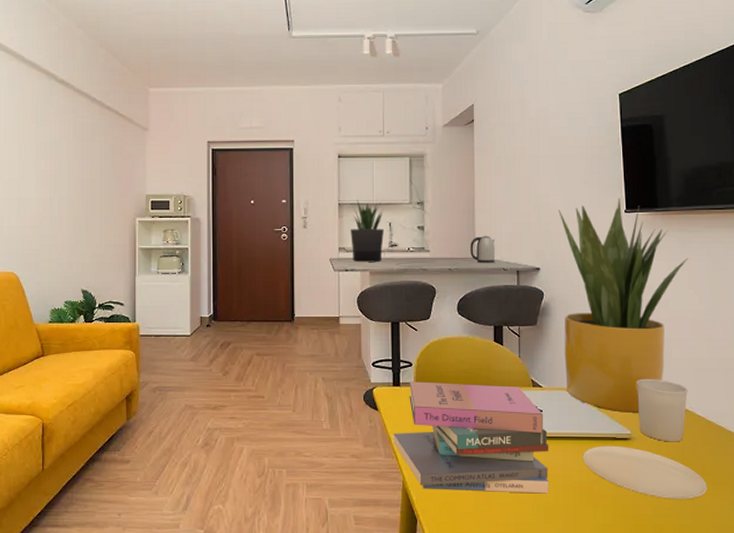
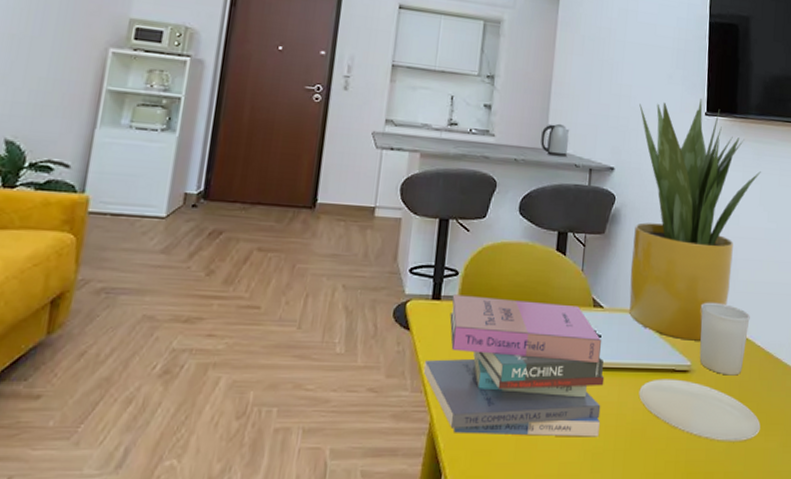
planter: present [350,200,384,263] -> none [401,63,446,144]

